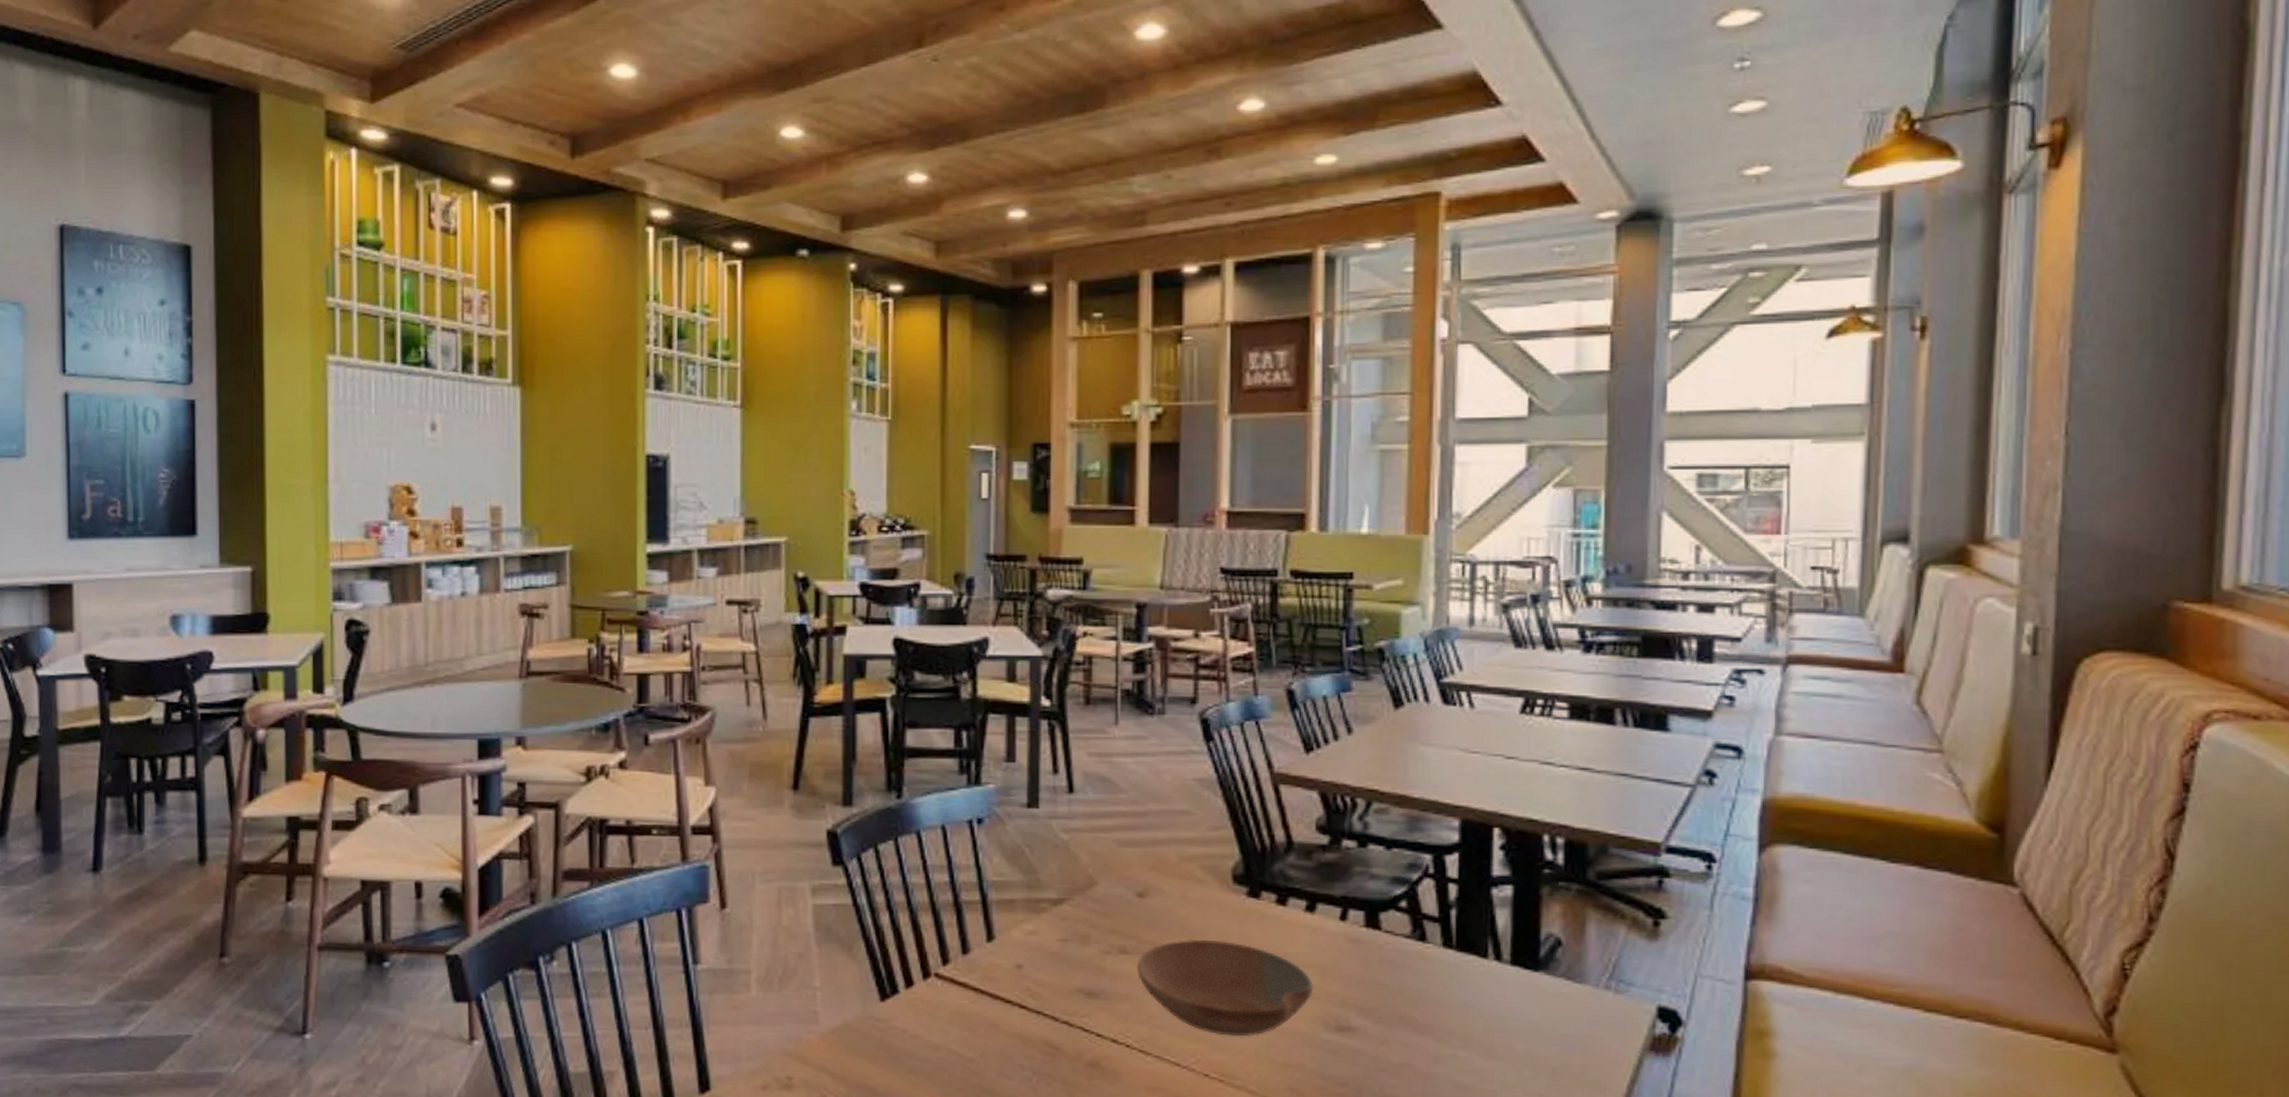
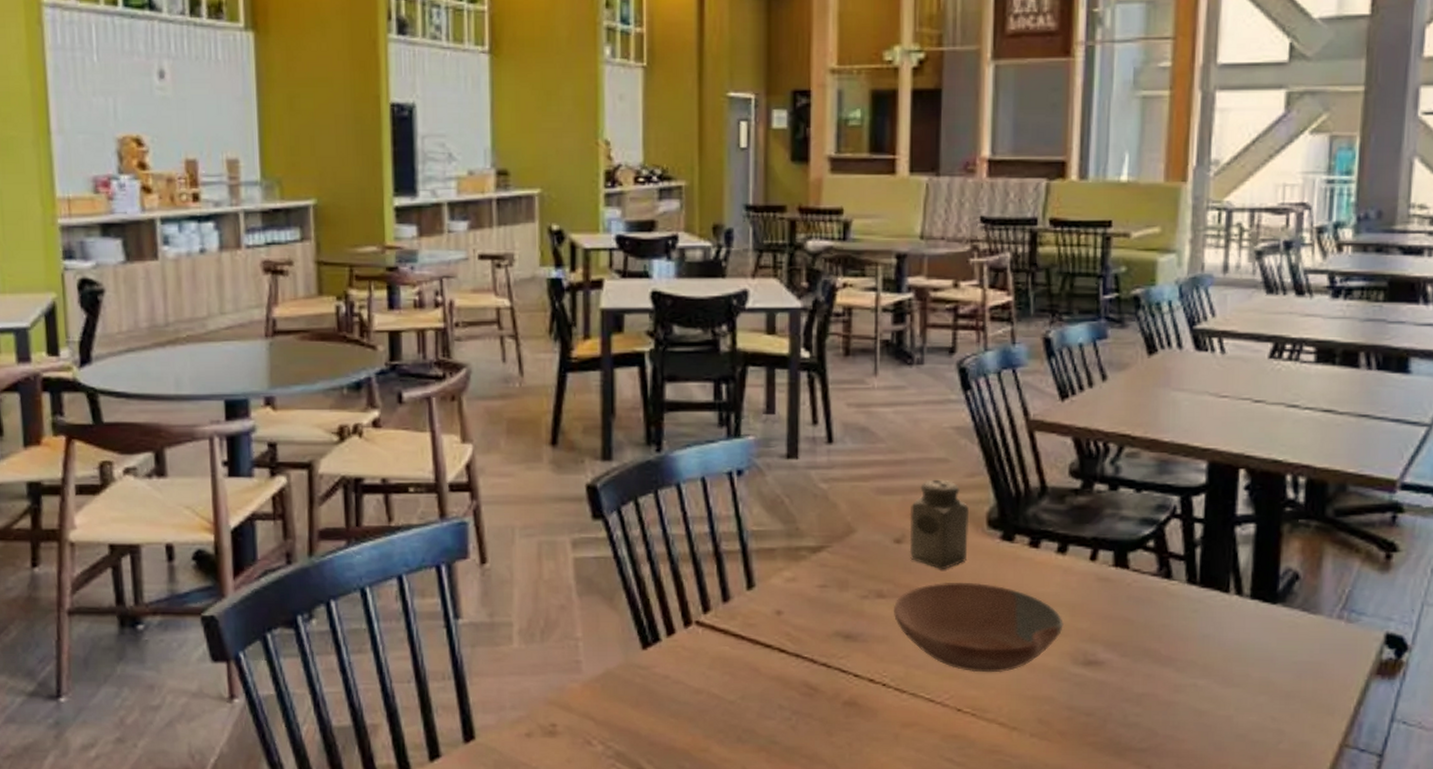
salt shaker: none [1152,832,1214,926] -> present [909,479,970,569]

